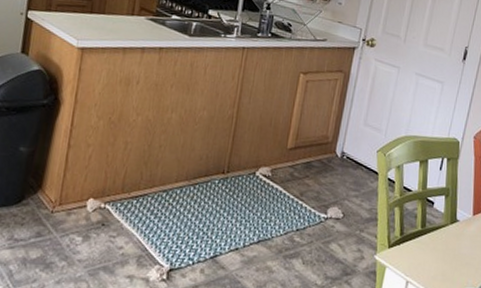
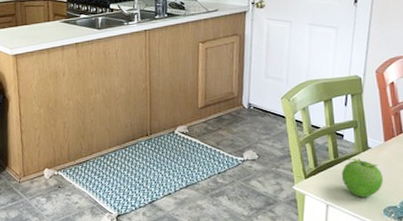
fruit: none [425,229,467,277] -> present [341,158,384,198]

